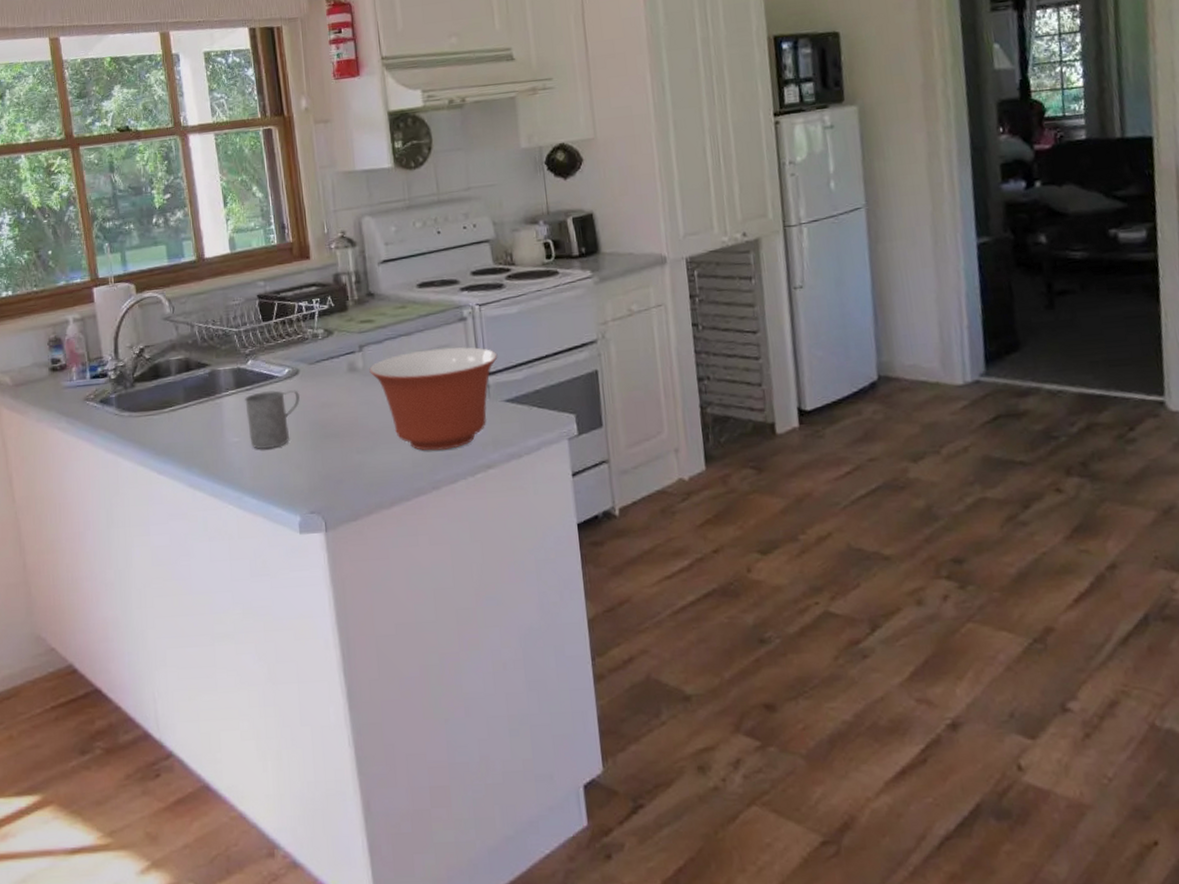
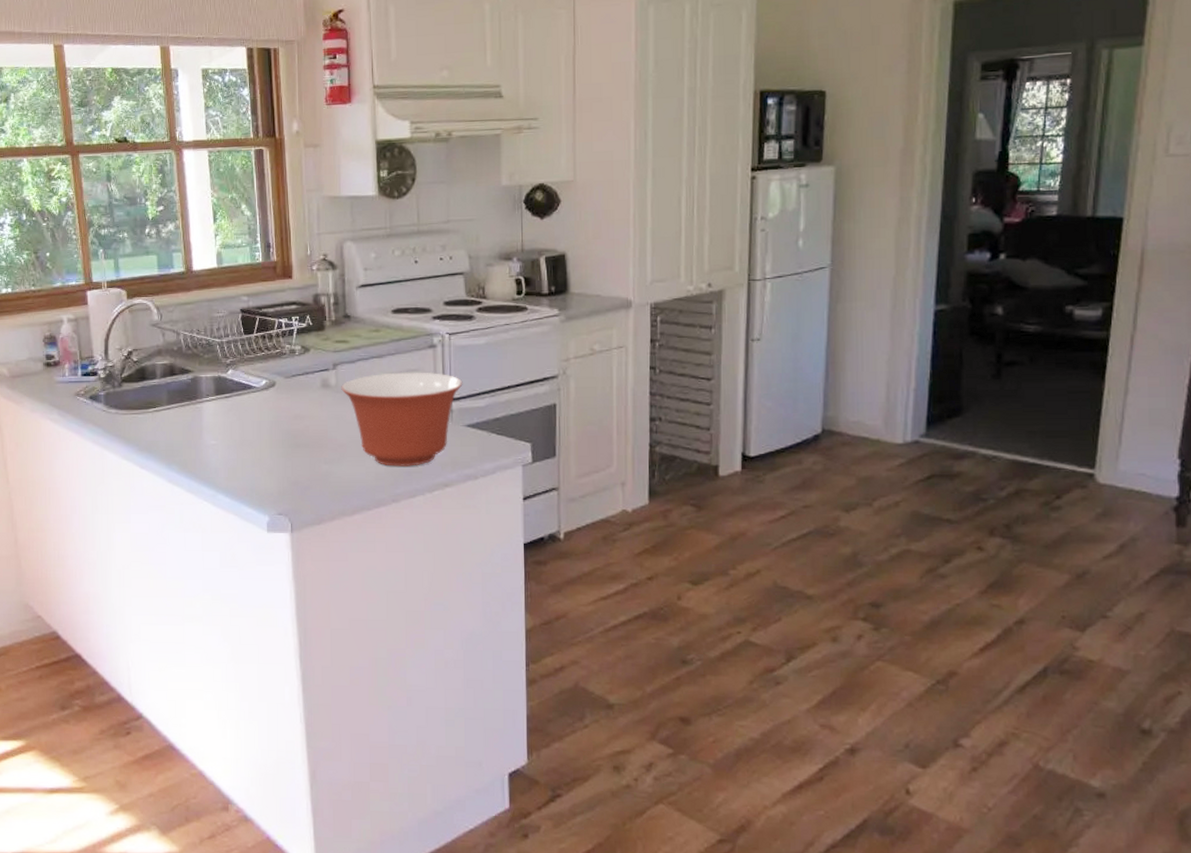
mug: present [245,390,301,449] -> none [224,400,276,454]

